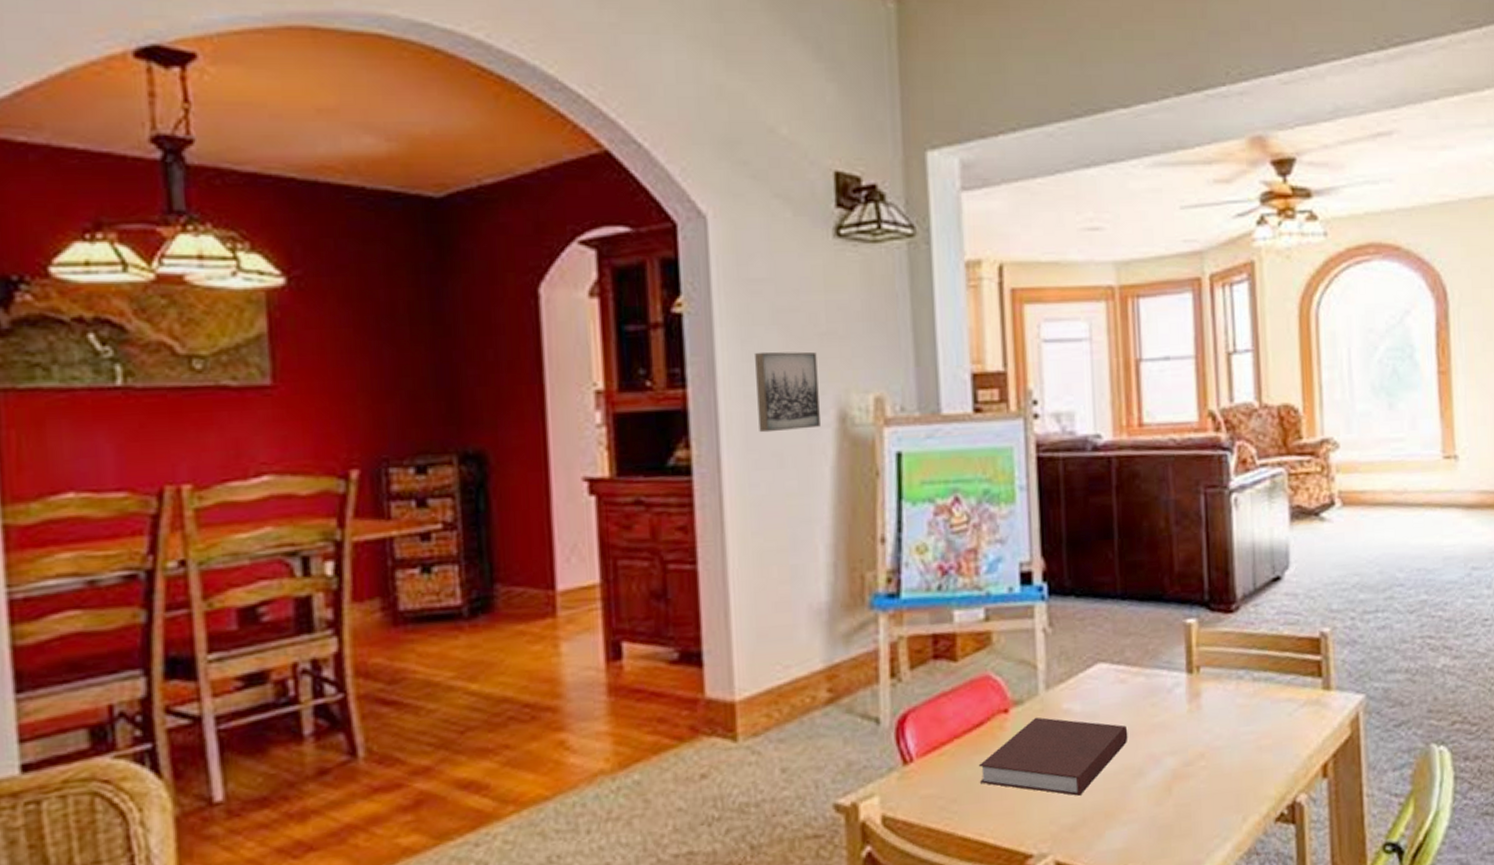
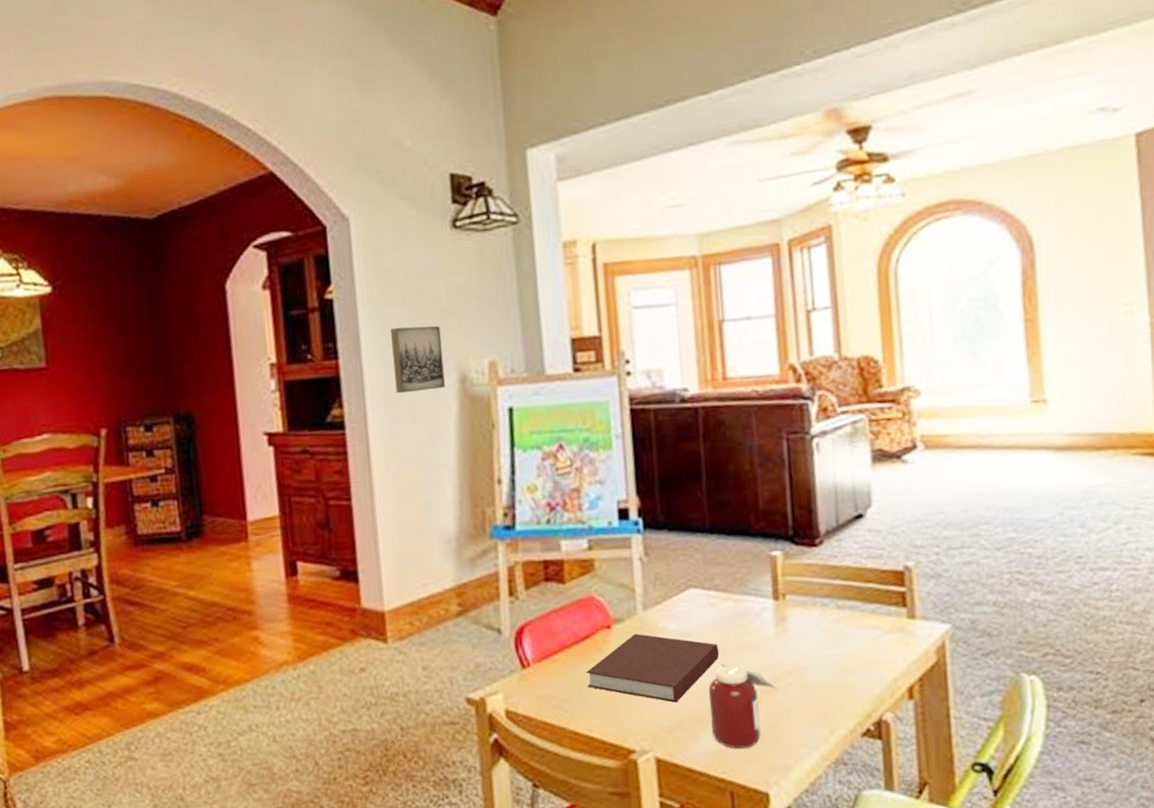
jar: none [1115,748,1189,845] -> present [708,664,778,749]

